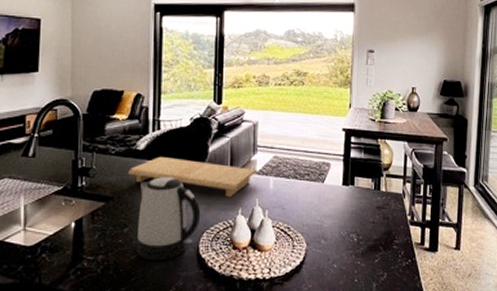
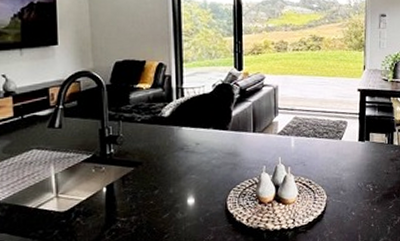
cutting board: present [128,156,257,198] -> none [155,122,279,157]
kettle: present [136,177,201,261] -> none [167,141,228,219]

